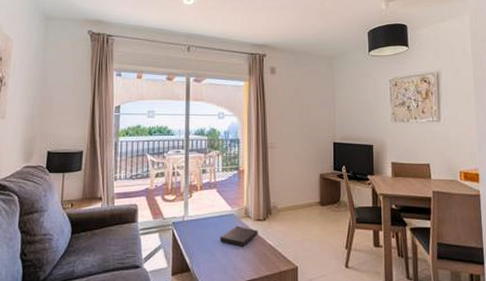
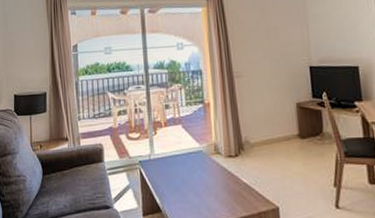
book: present [219,225,258,247] -> none [189,163,231,186]

